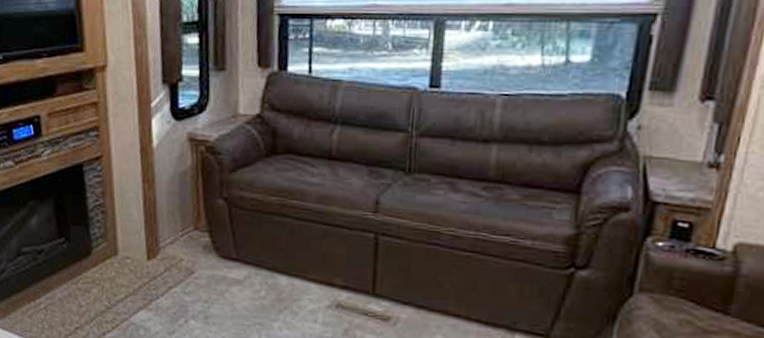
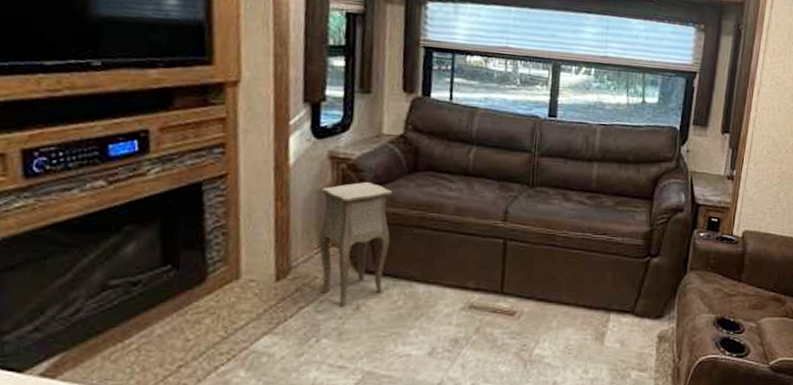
side table: none [182,165,251,296] -> present [318,182,392,310]

